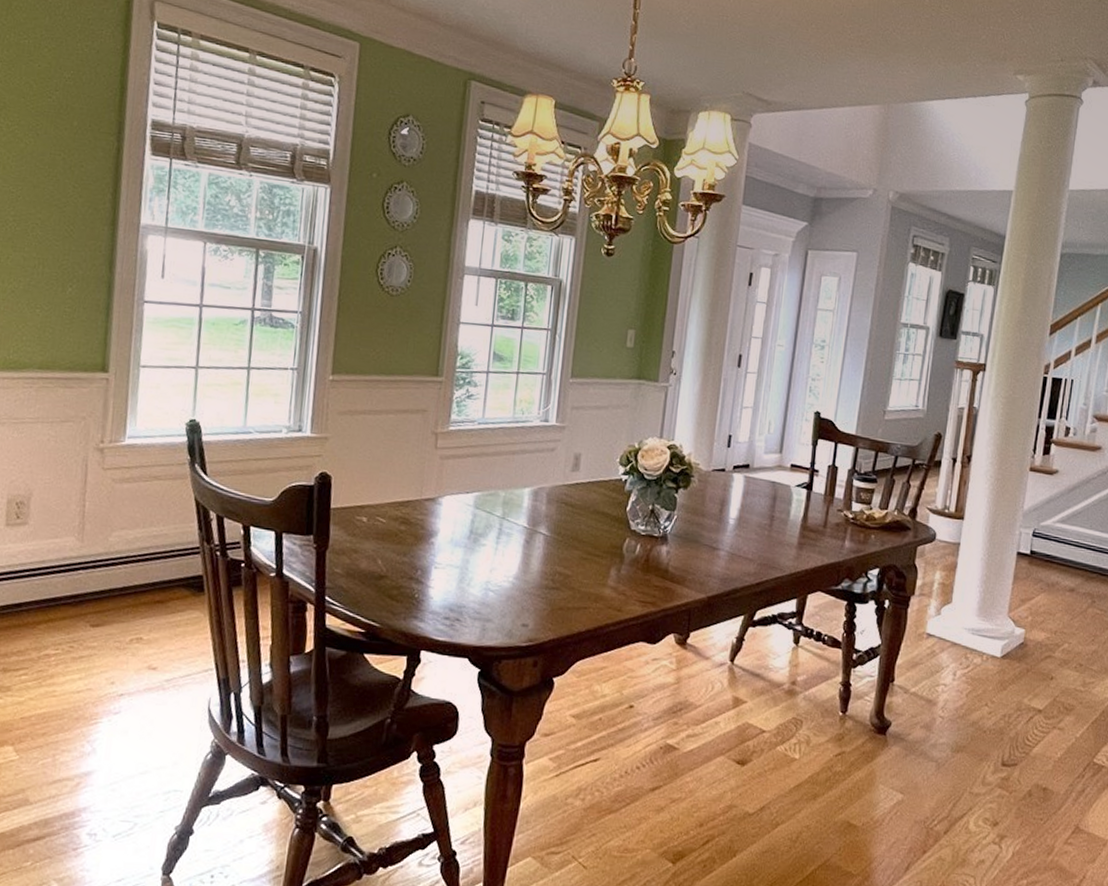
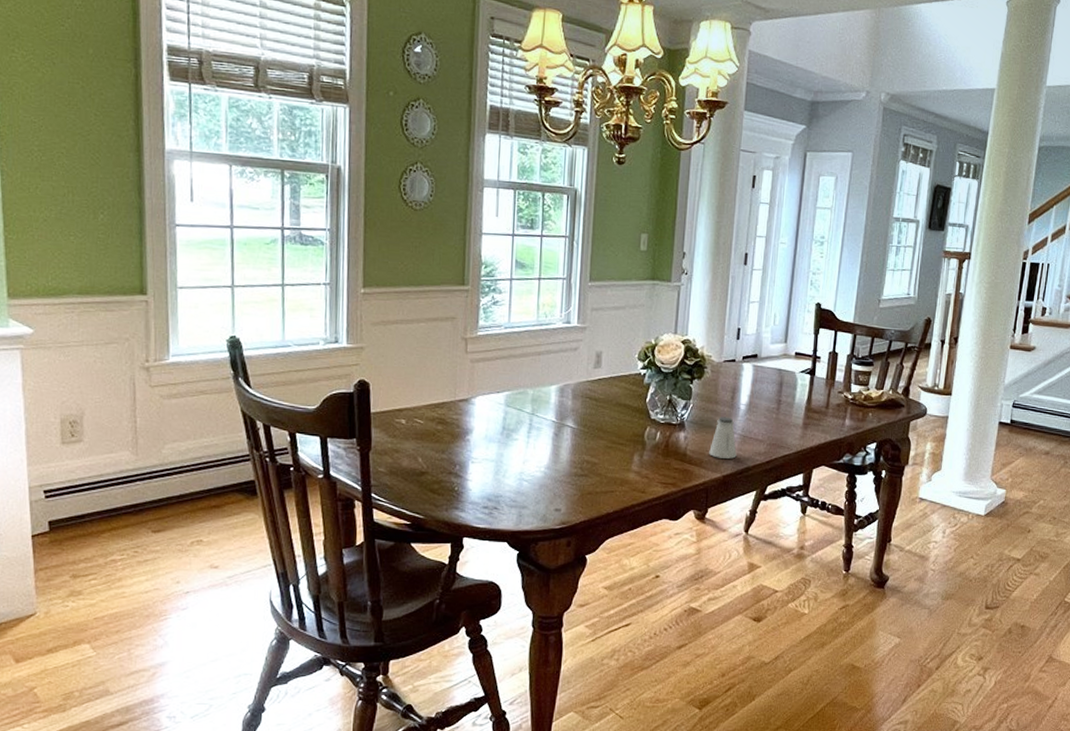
saltshaker: none [693,531,724,578] -> present [709,417,737,459]

